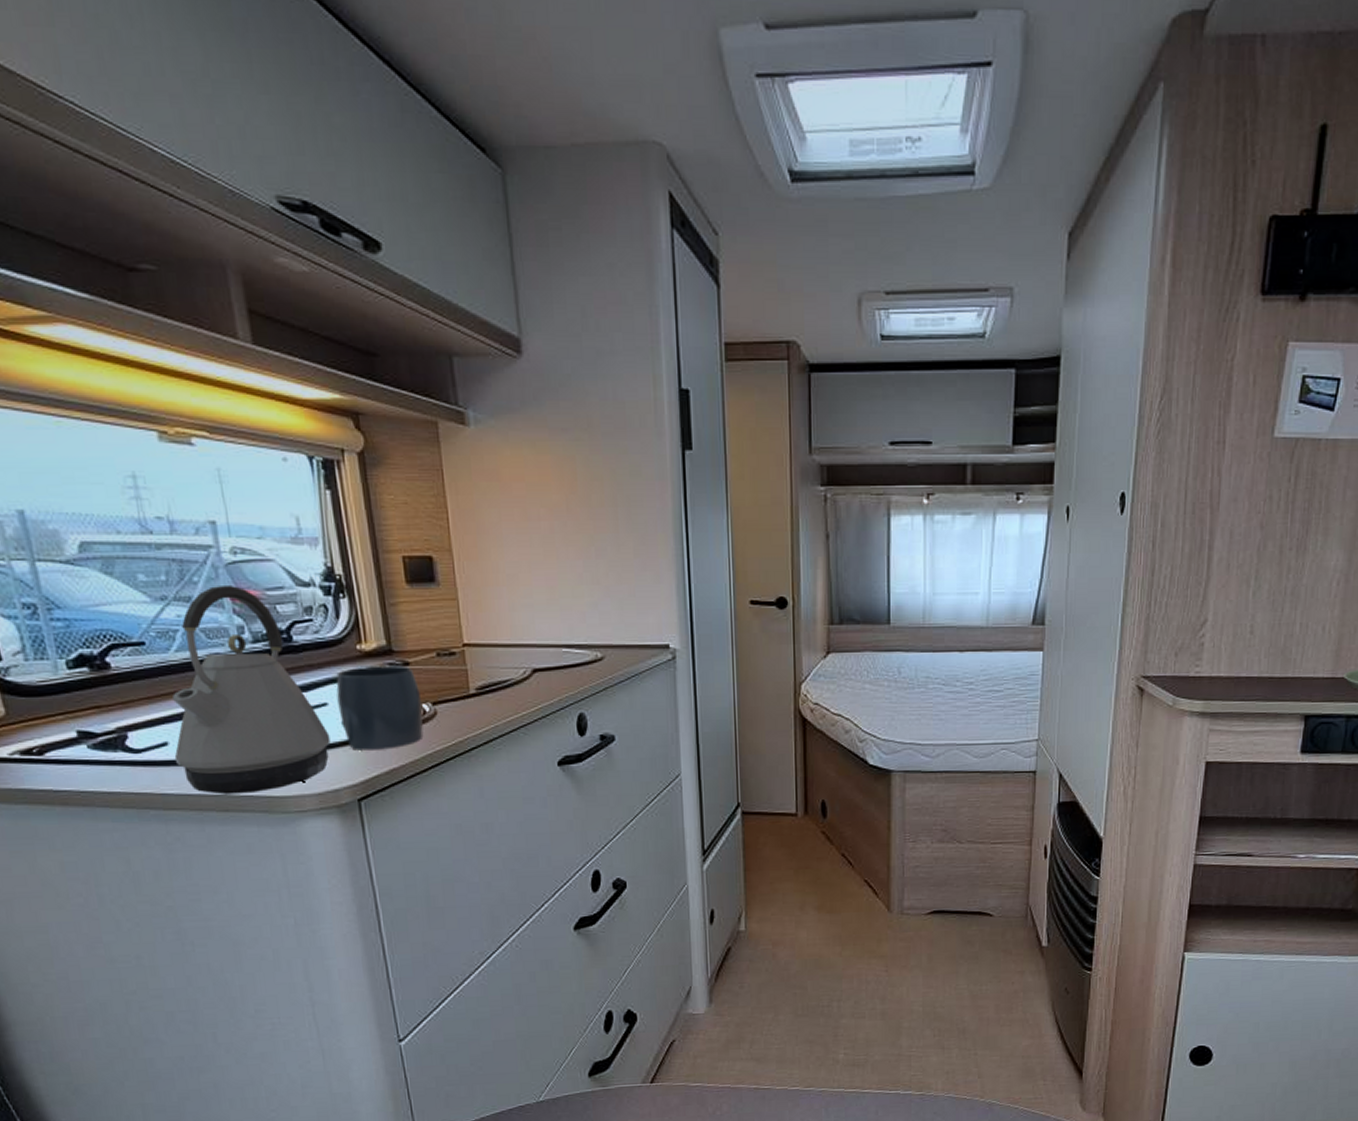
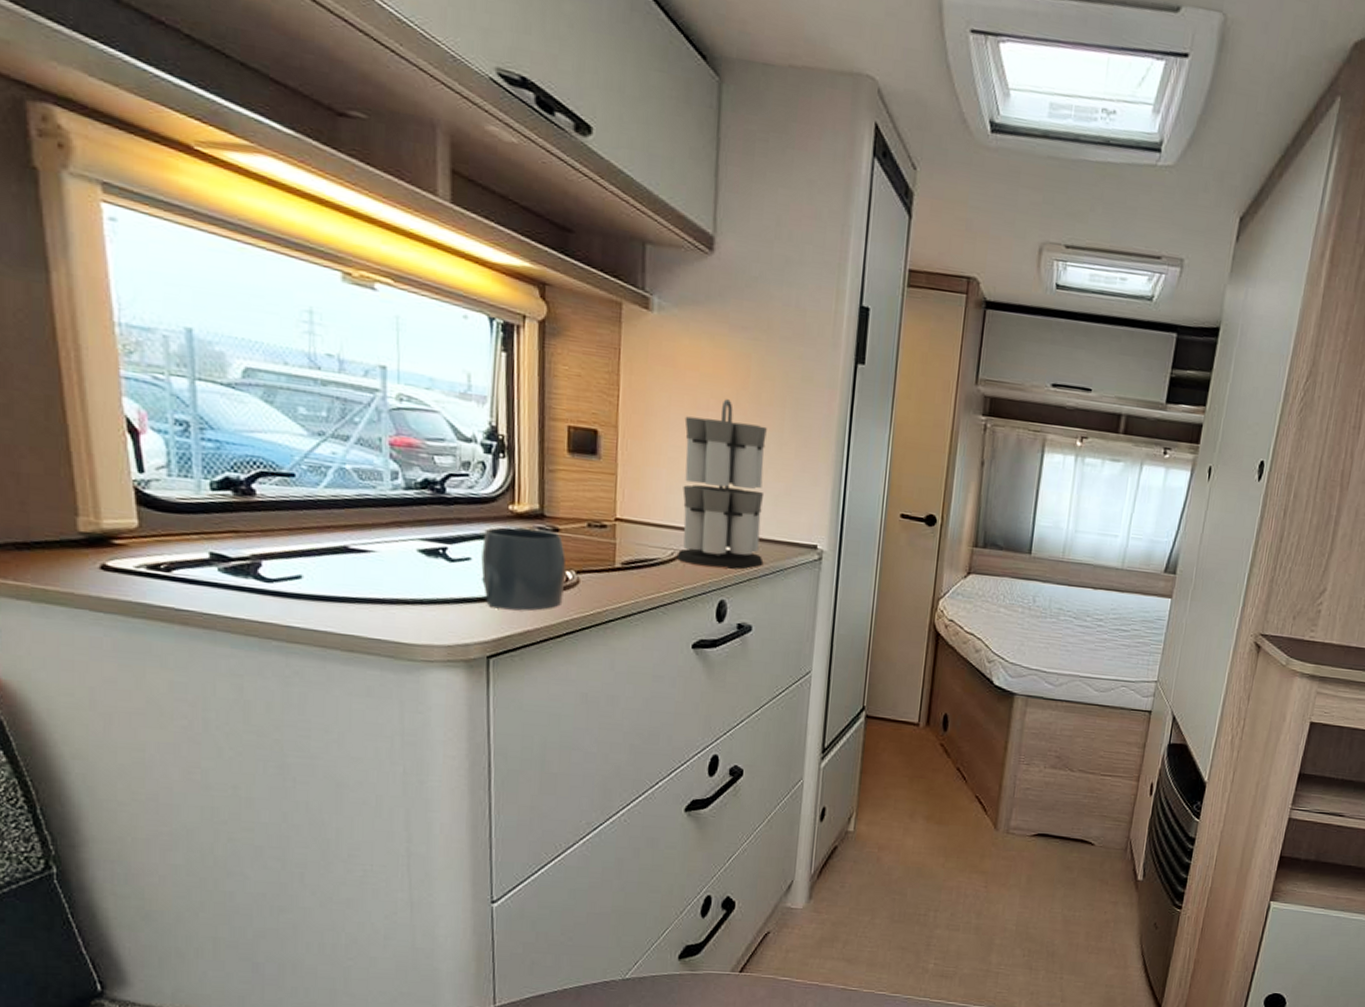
kettle: present [172,586,331,795] -> none [306,429,468,638]
spice rack: none [517,506,618,681] -> present [676,399,767,569]

